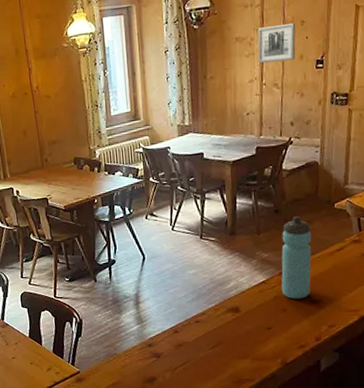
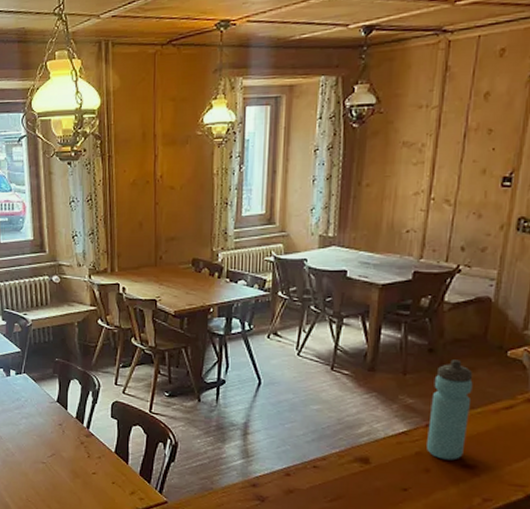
wall art: present [257,22,296,64] -> none [428,130,482,175]

